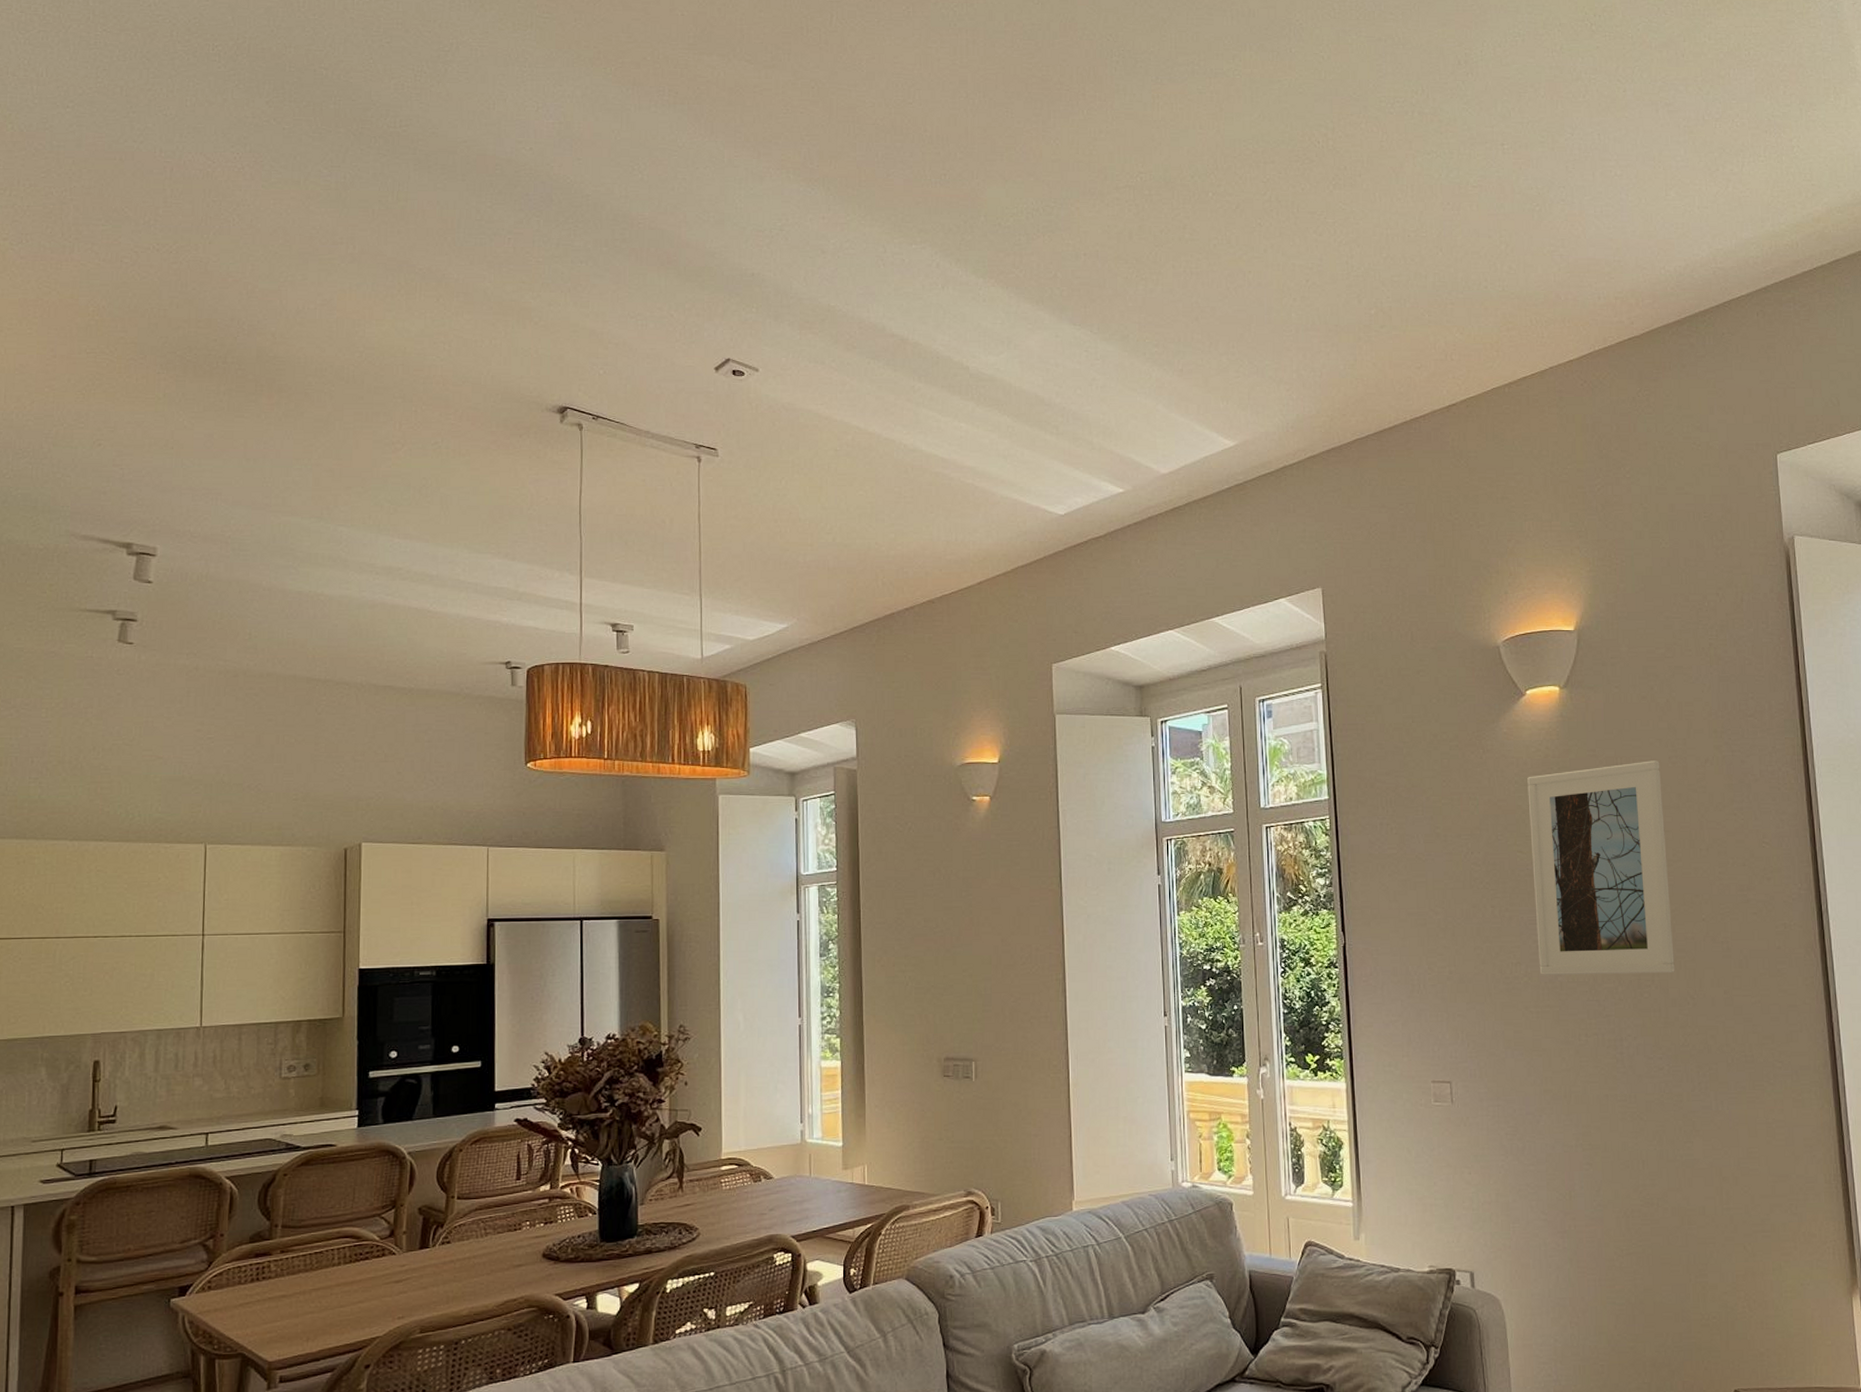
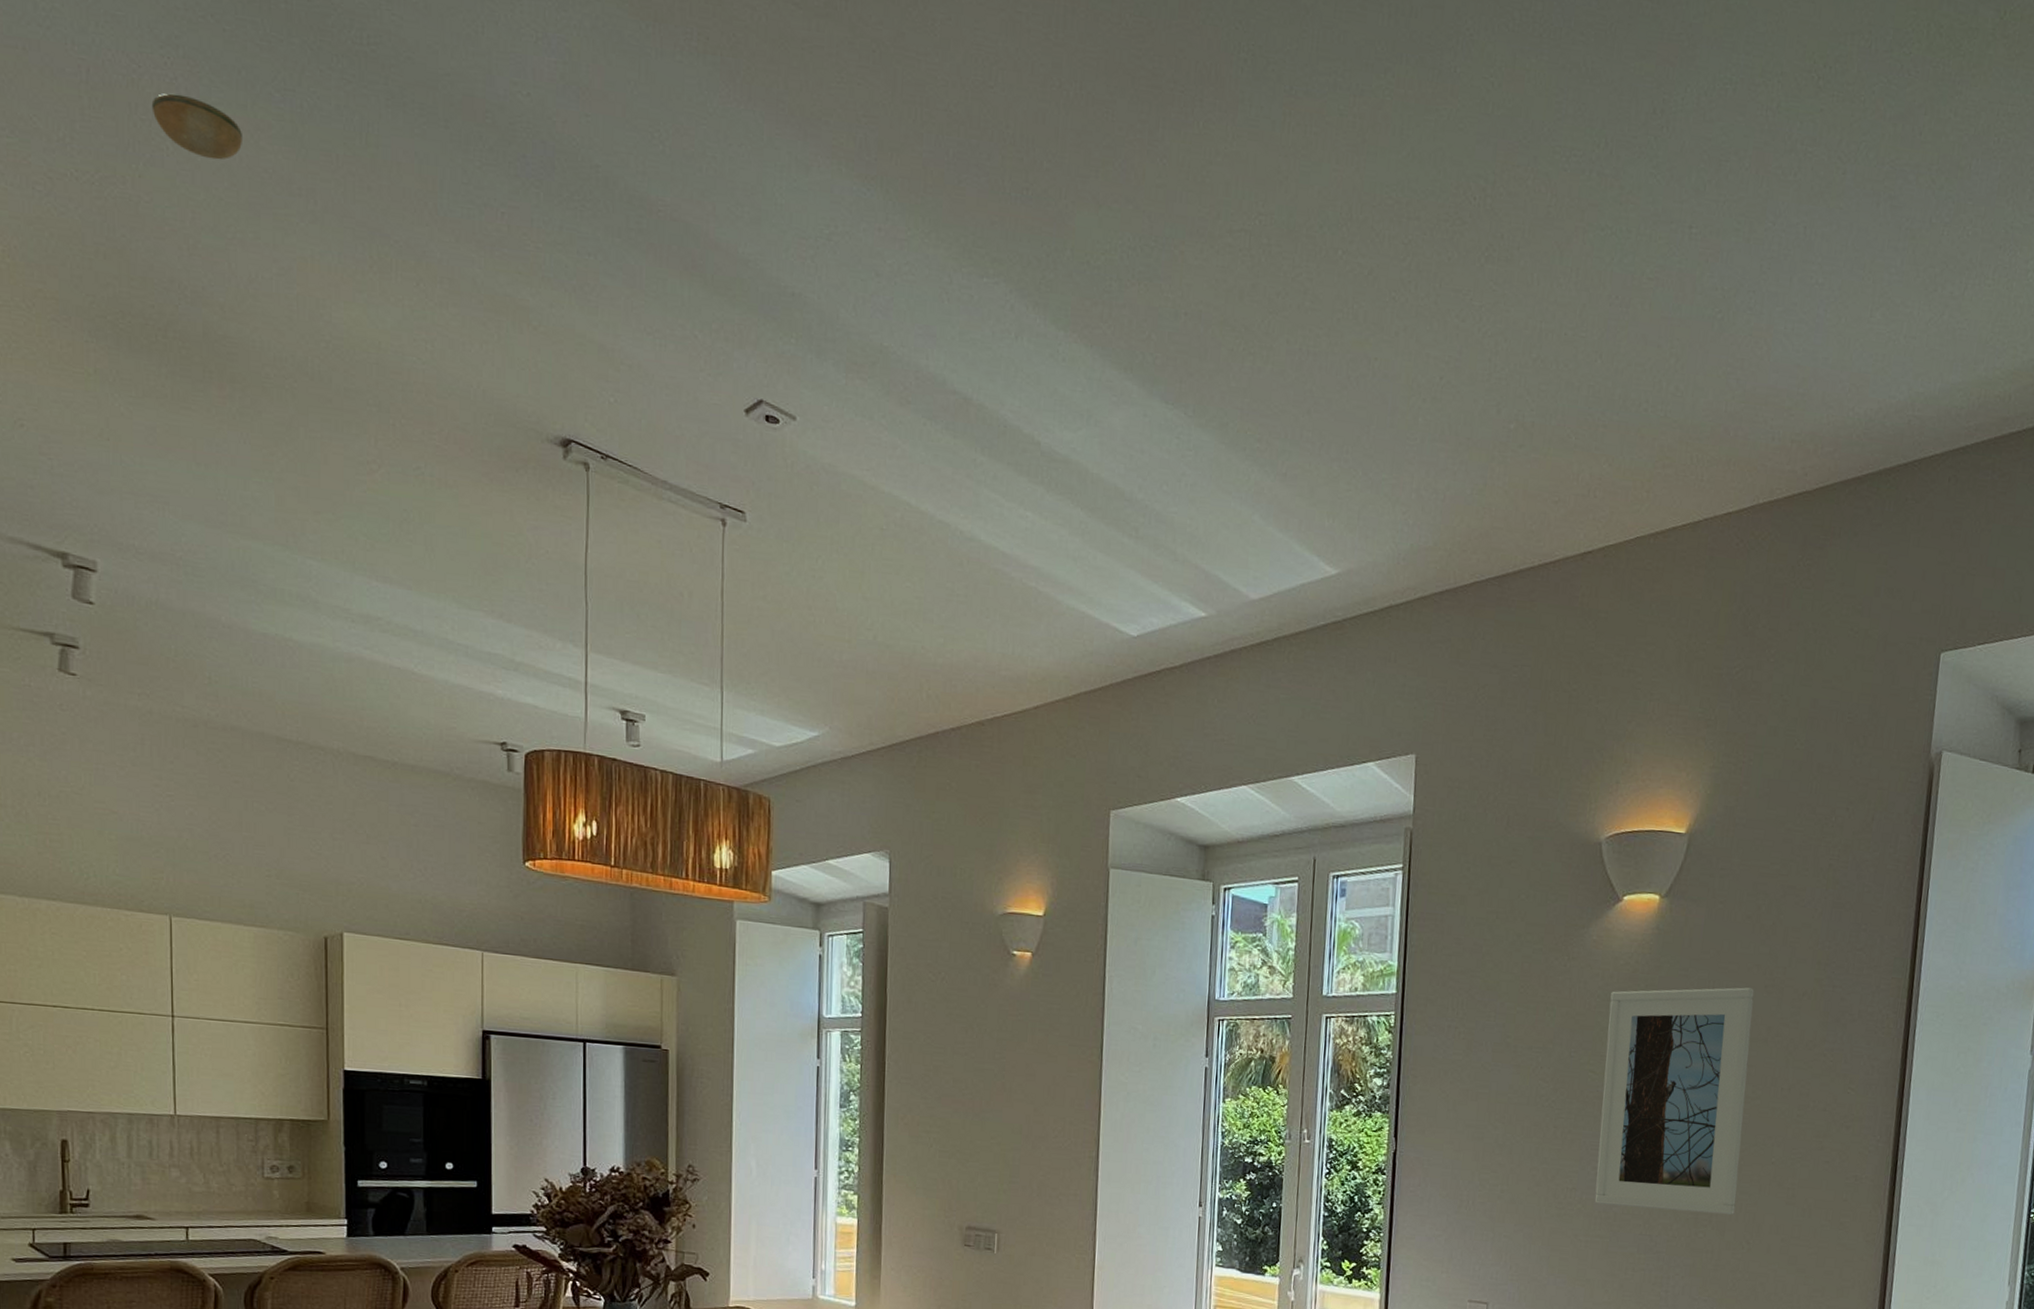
smoke detector: none [222,179,297,224] -> present [151,93,244,160]

